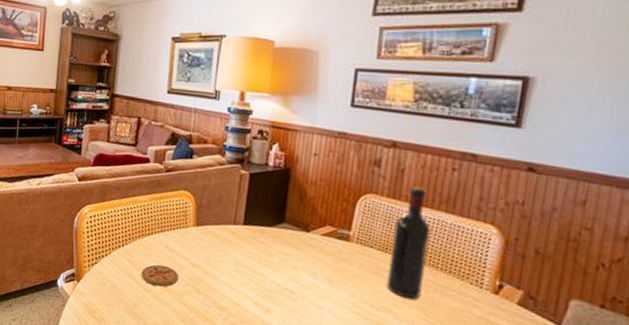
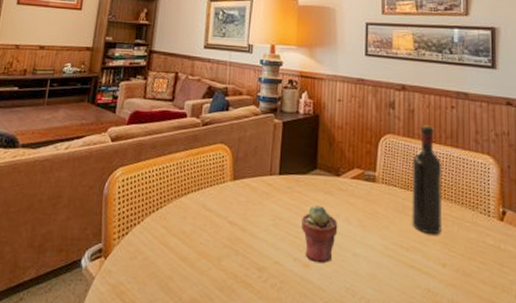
coaster: present [141,264,179,287] -> none [176,227,217,253]
potted succulent: none [264,257,304,311] -> present [301,206,338,264]

